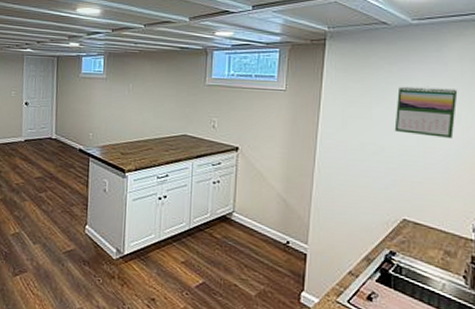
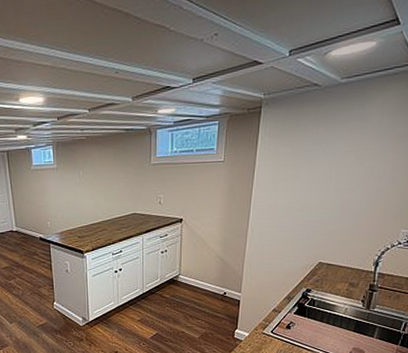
calendar: present [394,86,458,138] -> none [317,143,375,190]

